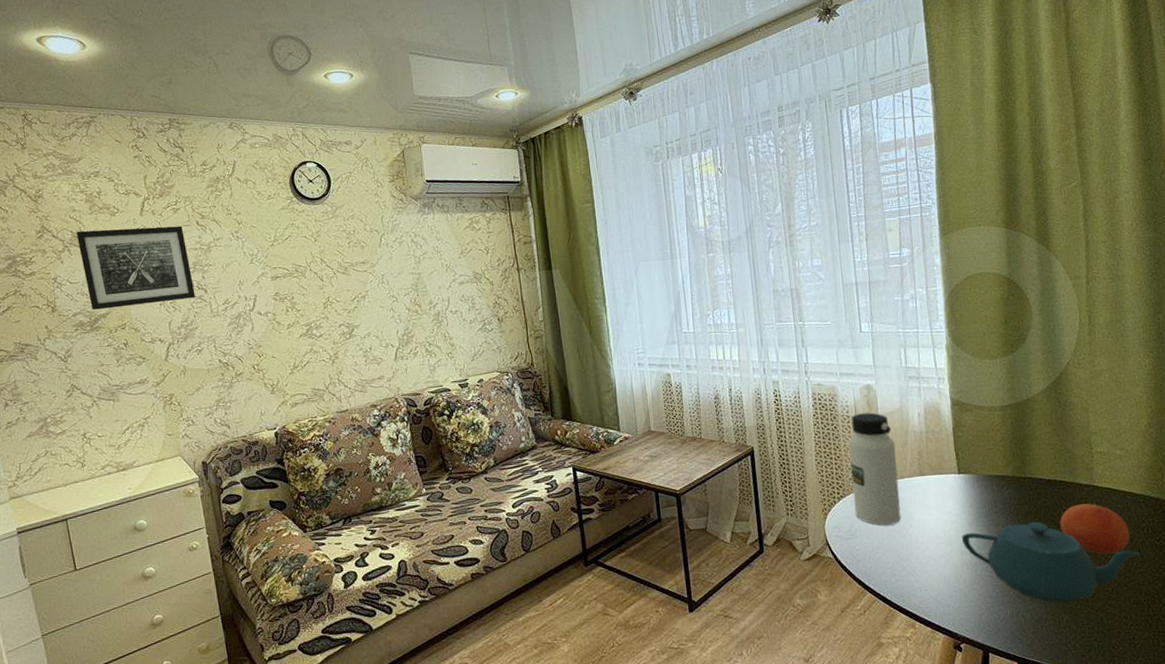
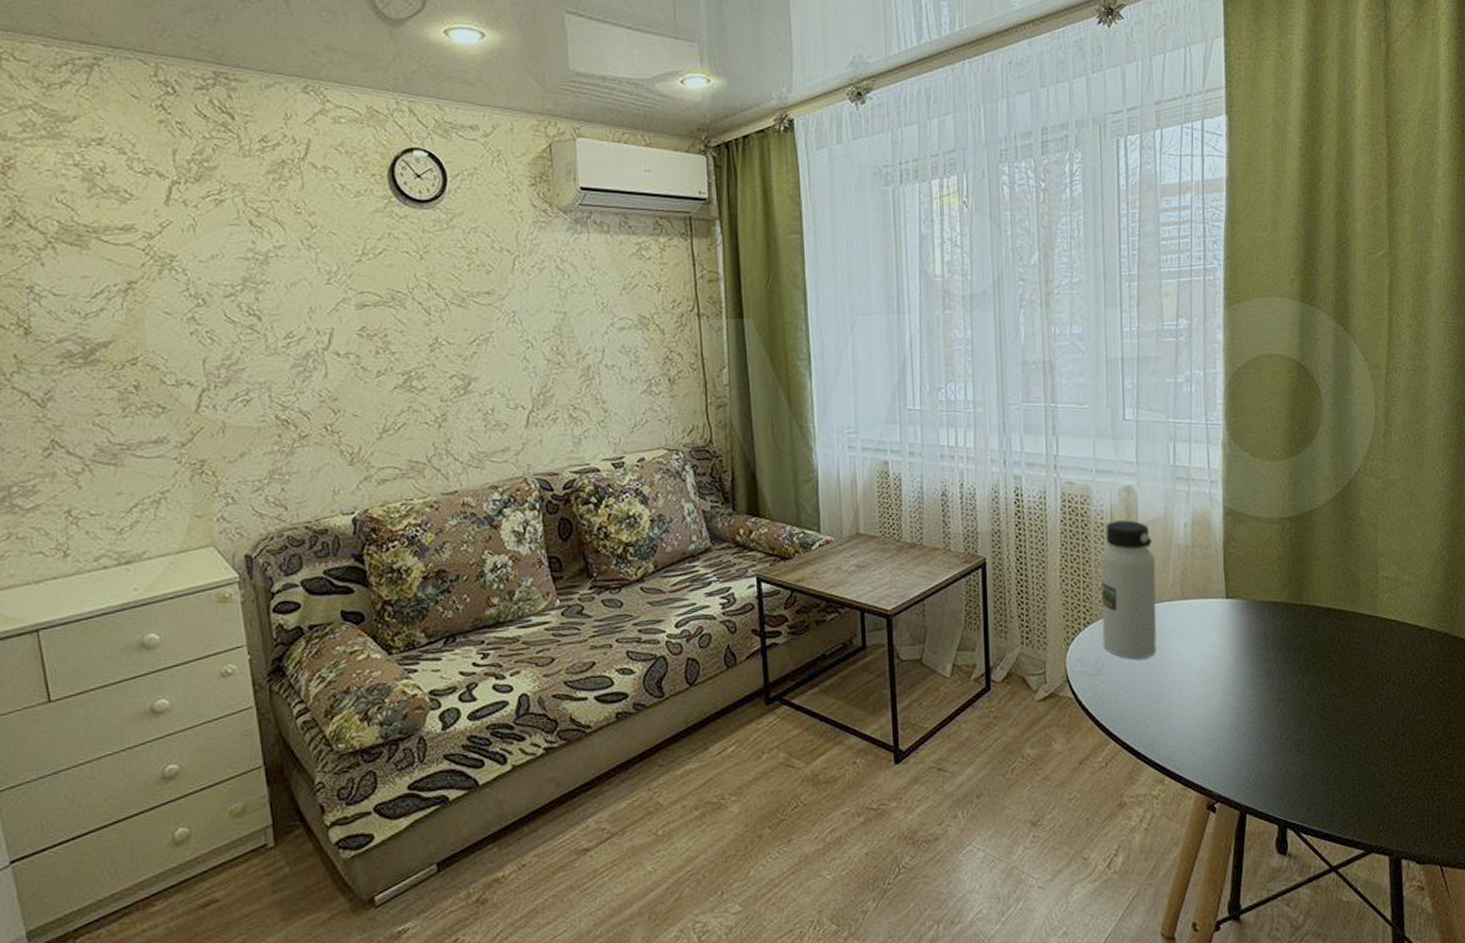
wall art: present [76,226,195,310] -> none [66,221,244,336]
teapot: present [962,521,1141,604] -> none [1225,658,1422,756]
fruit: present [1060,503,1130,555] -> none [1336,637,1412,698]

